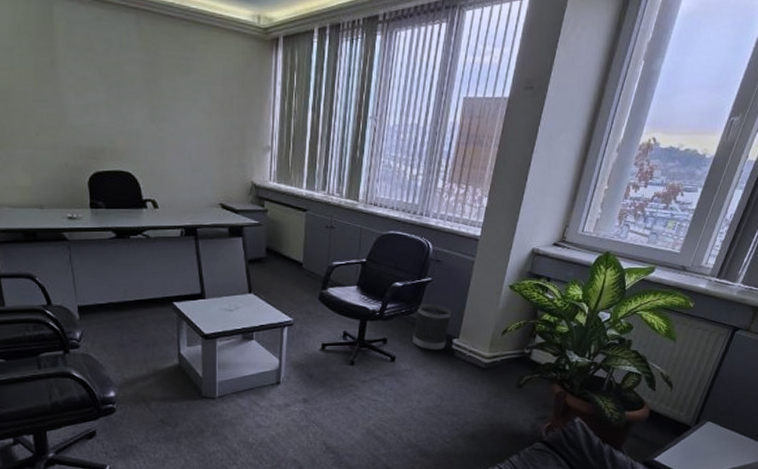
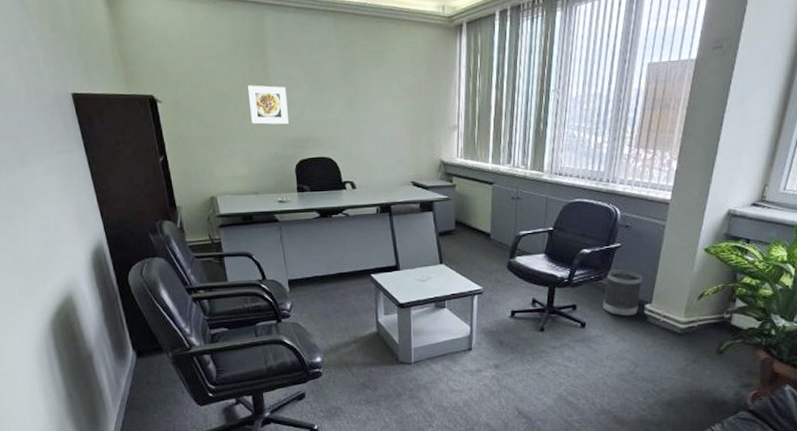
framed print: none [32,83,81,132] -> present [248,85,288,125]

